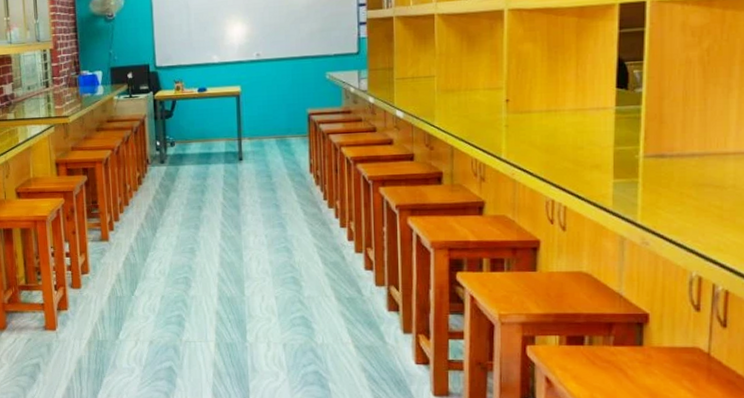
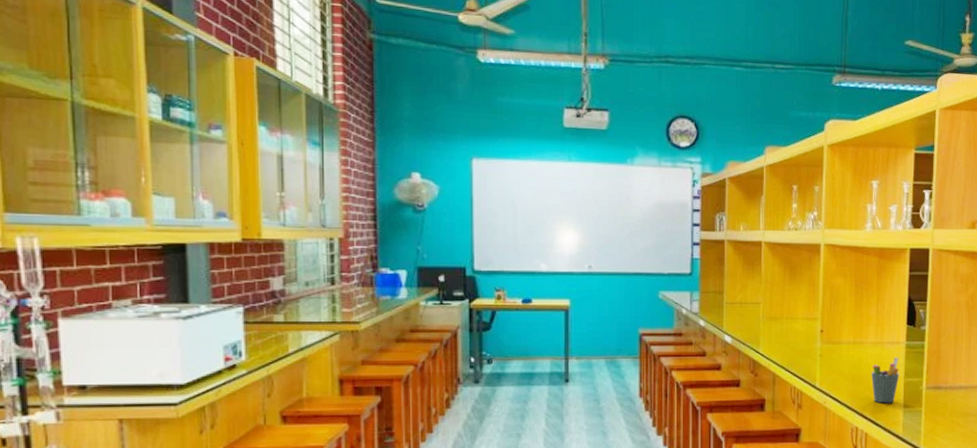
pen holder: none [570,124,607,175] -> present [871,357,899,404]

